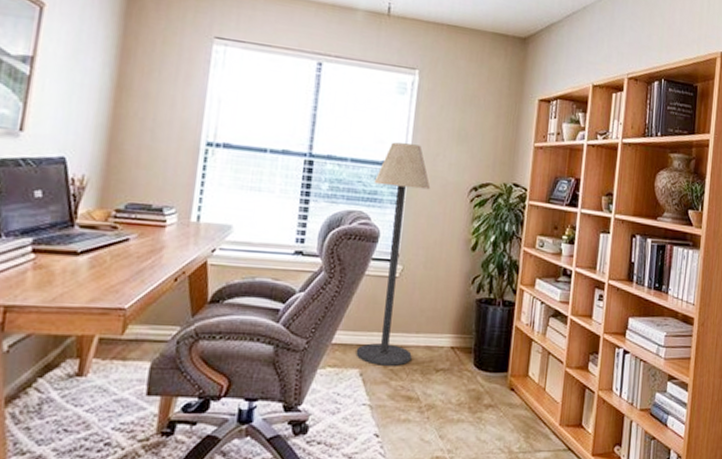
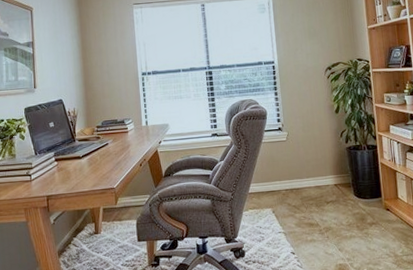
floor lamp: present [356,142,431,366] -> none [255,45,307,204]

